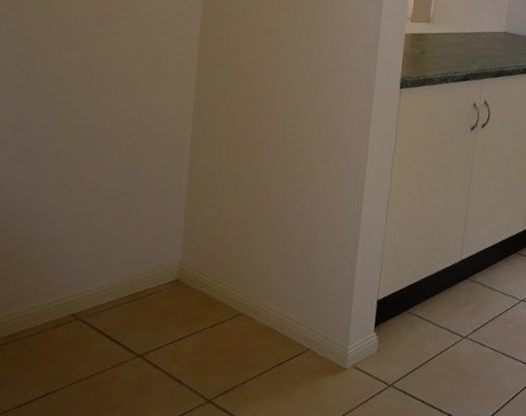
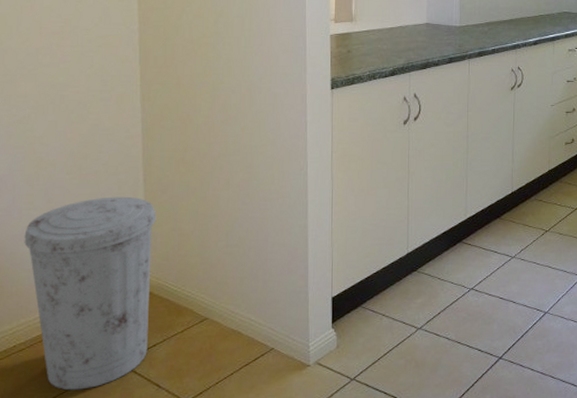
trash can: none [46,179,199,382] -> present [24,196,157,390]

